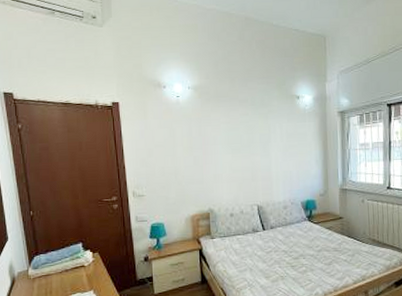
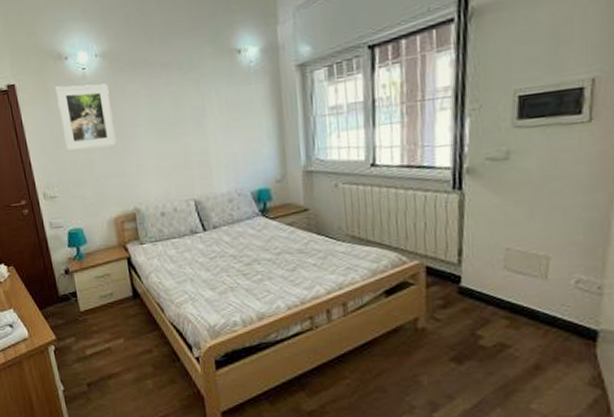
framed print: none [153,107,199,160] -> present [55,83,117,152]

